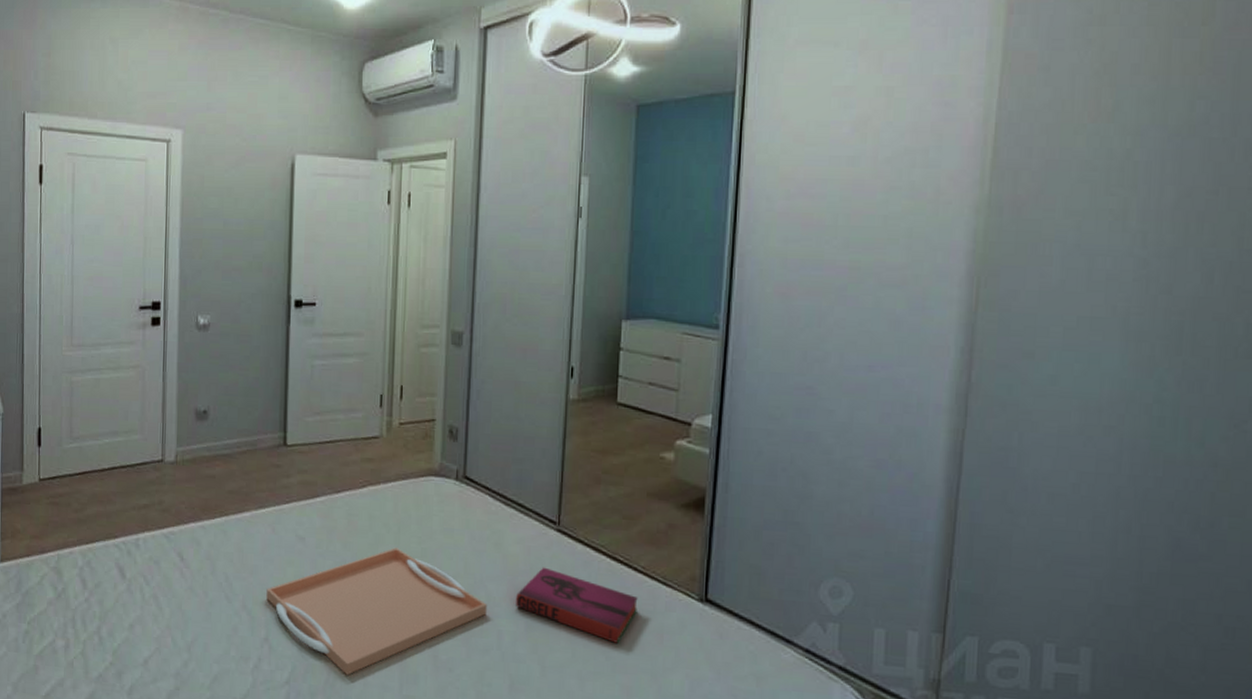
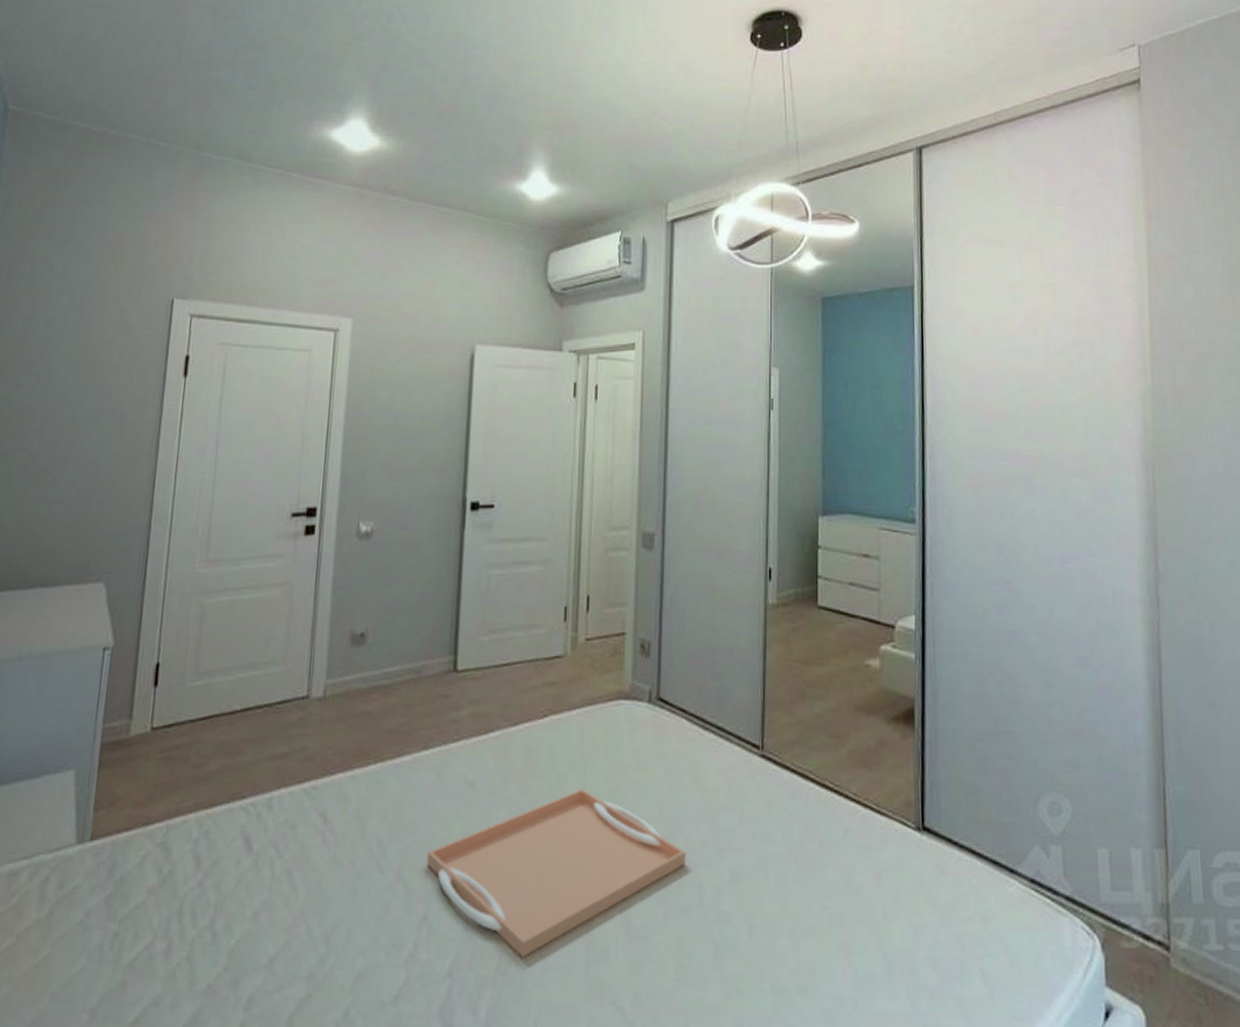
hardback book: present [516,567,638,643] -> none [718,801,851,889]

